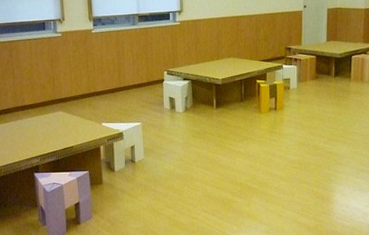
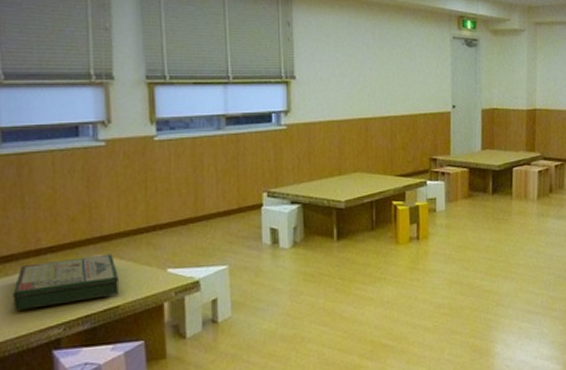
board game: none [10,111,73,145] -> present [13,254,120,310]

